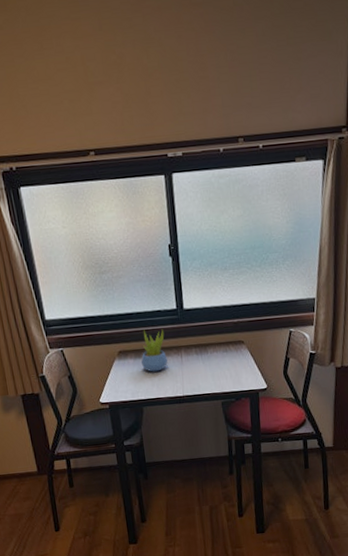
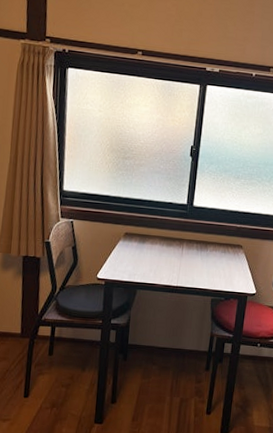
succulent plant: present [140,329,168,372] -> none [143,218,171,259]

